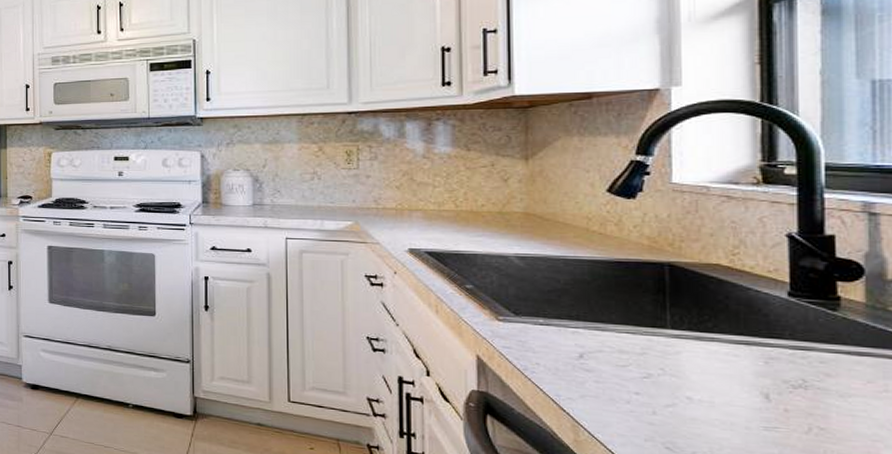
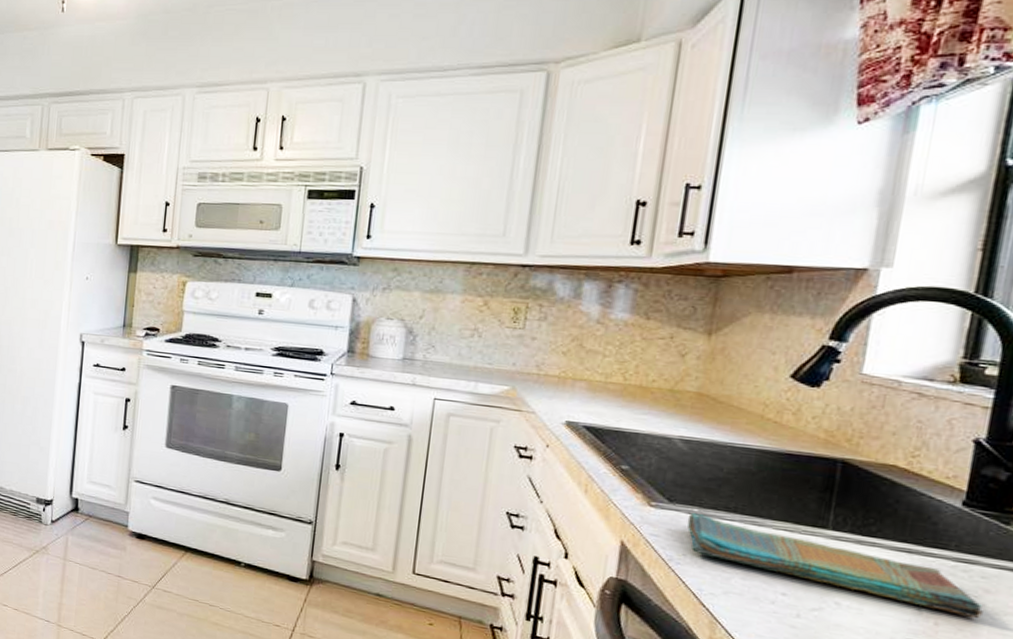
dish towel: none [535,324,828,401] -> present [687,513,984,618]

